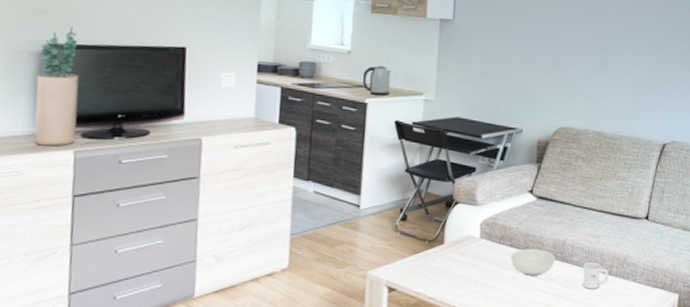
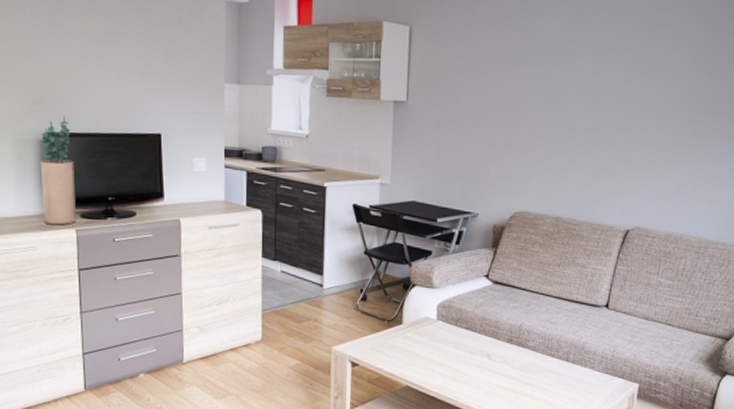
kettle: present [362,66,391,96] -> none [320,150,348,179]
bowl: present [511,249,557,276] -> none [467,332,513,359]
mug: present [582,261,609,289] -> none [538,347,566,374]

